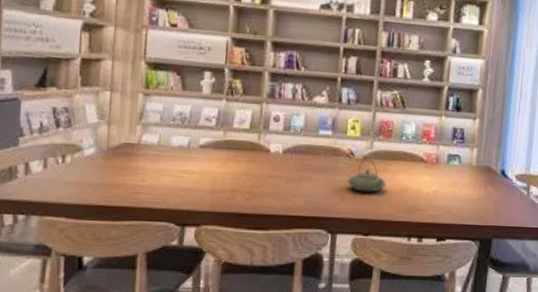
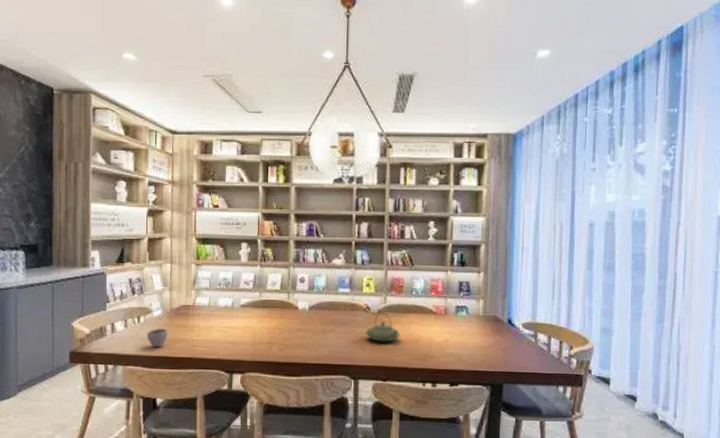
cup: none [74,170,103,194] -> present [147,328,168,348]

